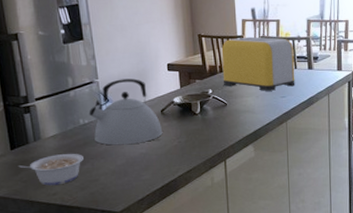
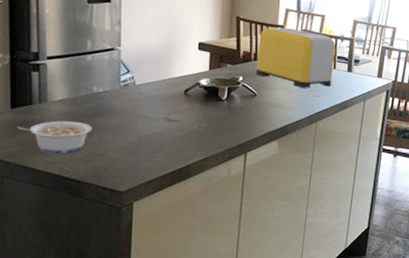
kettle: present [89,79,163,145] -> none [104,50,183,122]

